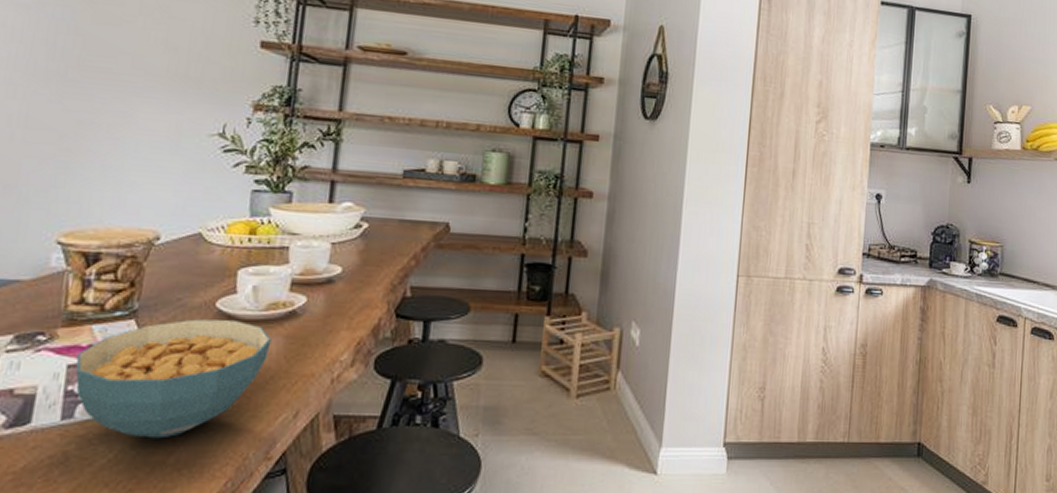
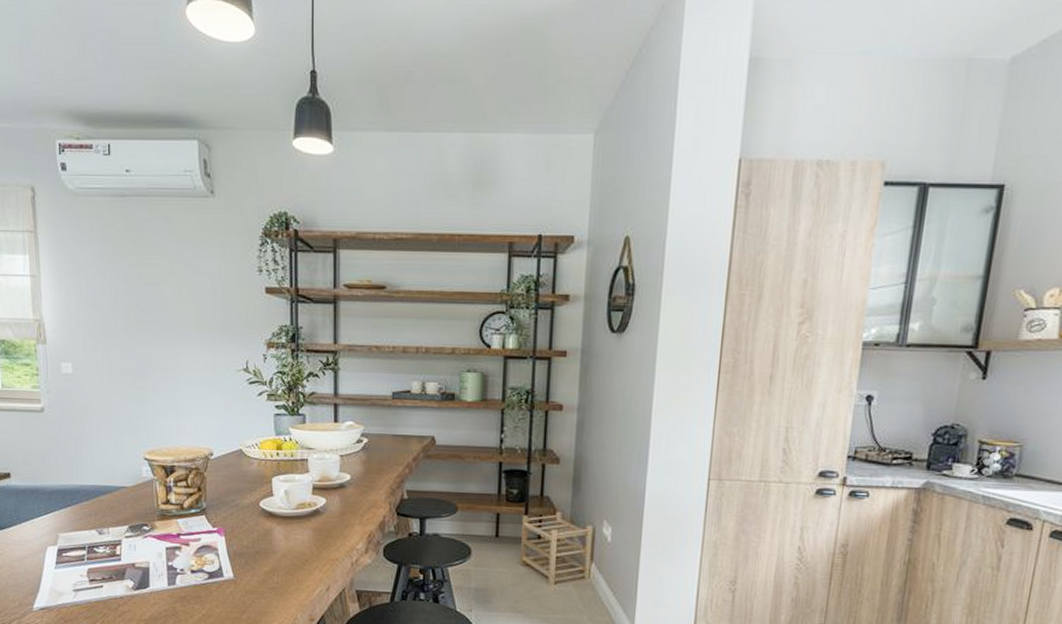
cereal bowl: present [76,319,272,439] -> none [170,515,303,602]

